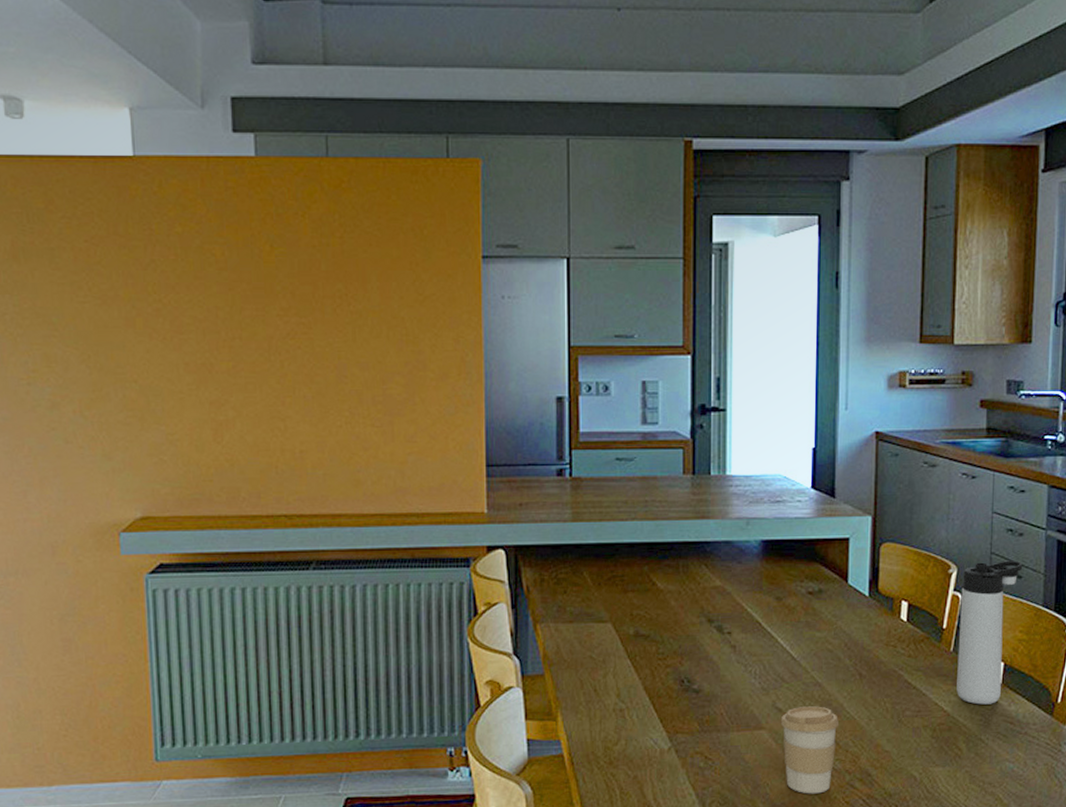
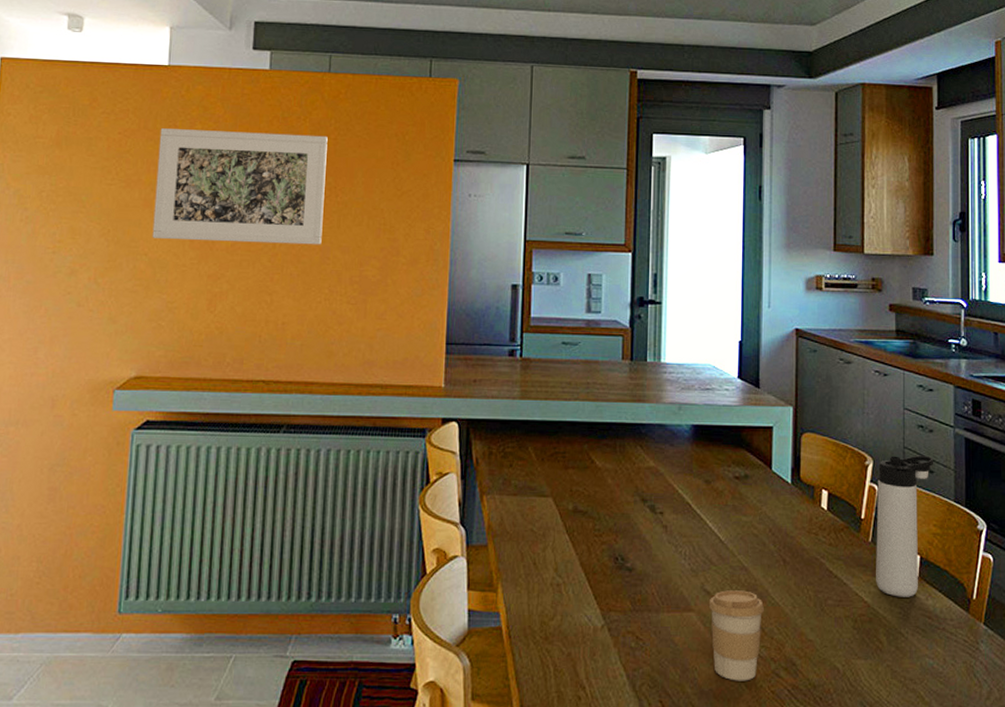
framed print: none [133,233,336,364] -> present [152,128,328,245]

